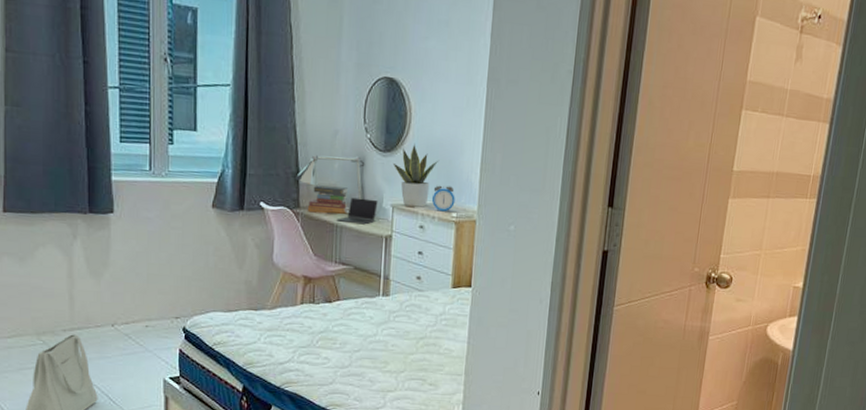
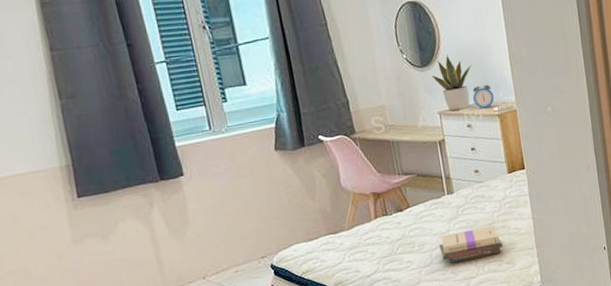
desk lamp: present [294,154,377,217] -> none [345,76,427,130]
books: present [308,185,348,214] -> none [362,106,399,134]
laptop computer: present [336,197,378,225] -> none [391,111,427,138]
books: none [361,338,430,372] -> present [439,225,503,263]

